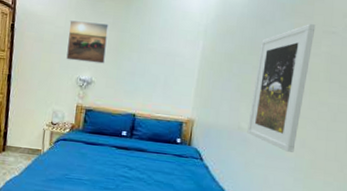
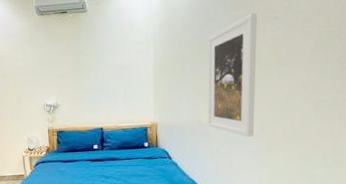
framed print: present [66,20,110,64] -> none [27,49,67,90]

